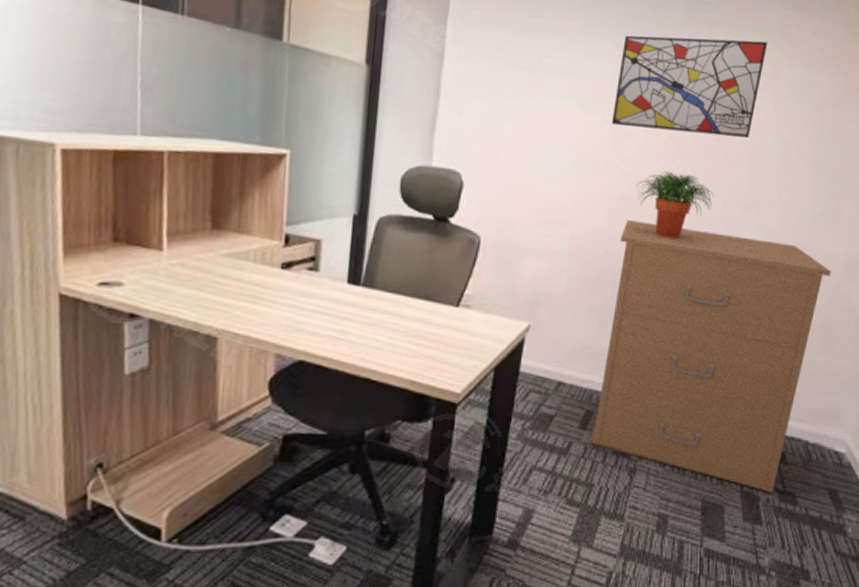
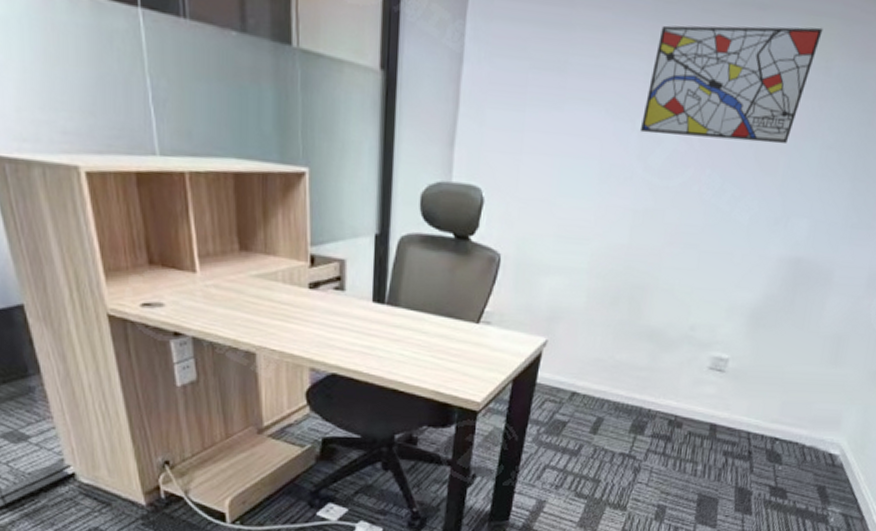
filing cabinet: present [590,220,831,494] -> none [600,235,853,489]
potted plant: present [636,171,713,240] -> none [661,182,742,255]

